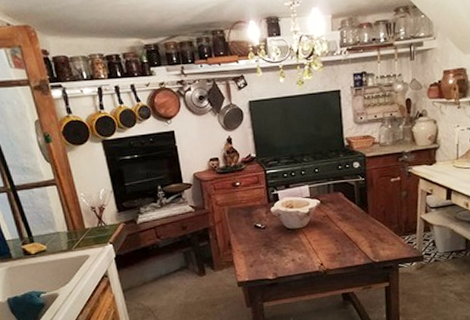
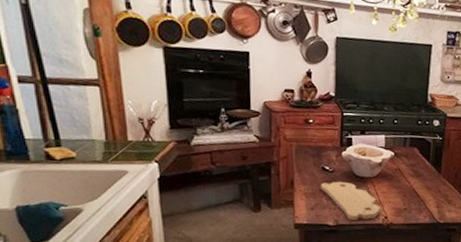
cutting board: none [256,236,316,271] -> present [321,181,381,220]

